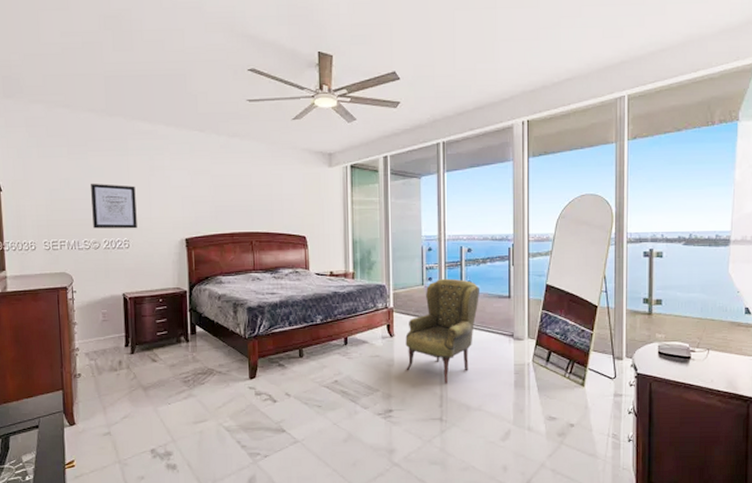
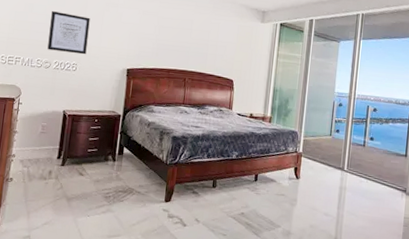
armchair: present [405,278,479,384] -> none [307,132,380,228]

